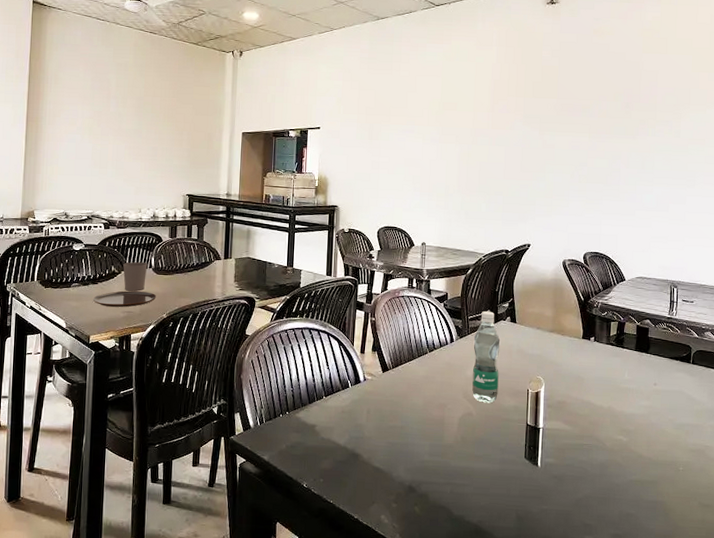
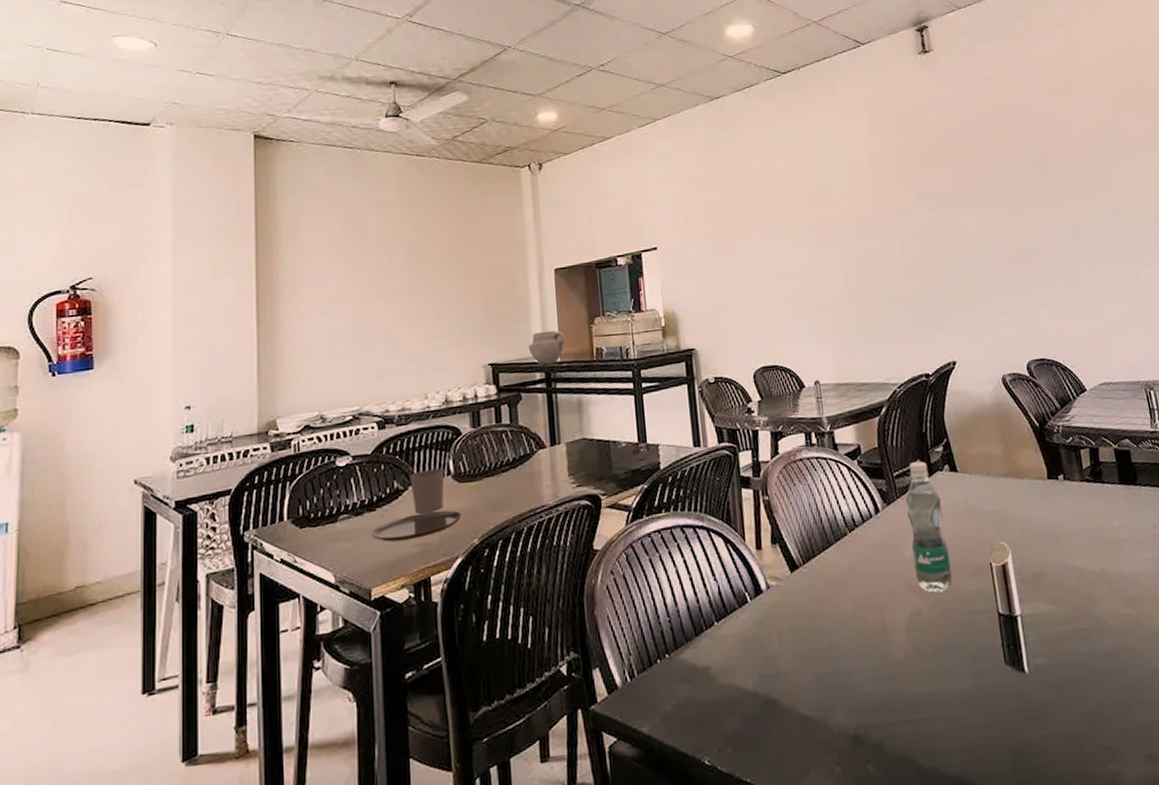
jug: none [216,177,244,202] -> present [528,330,565,366]

